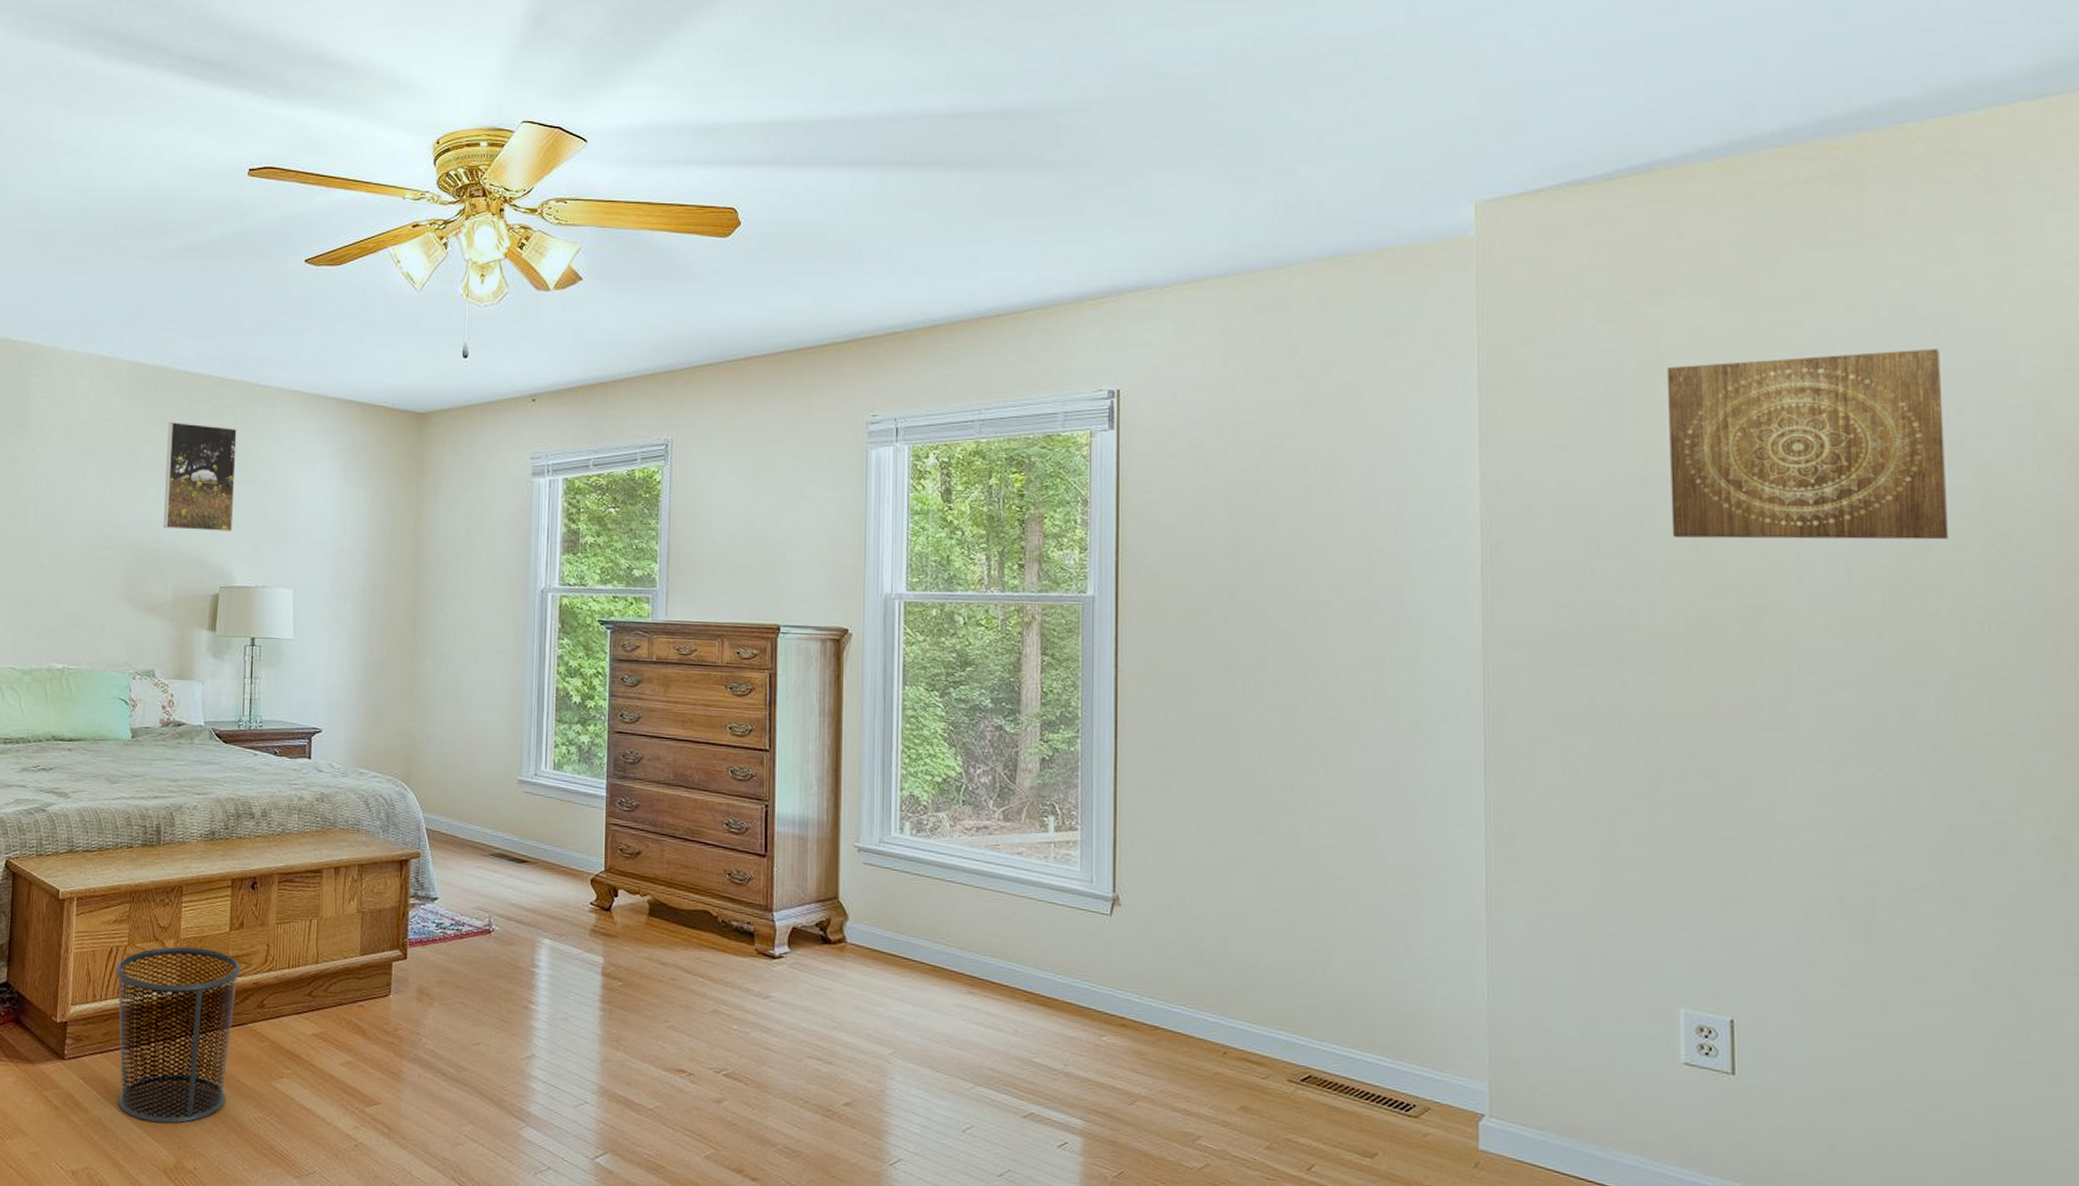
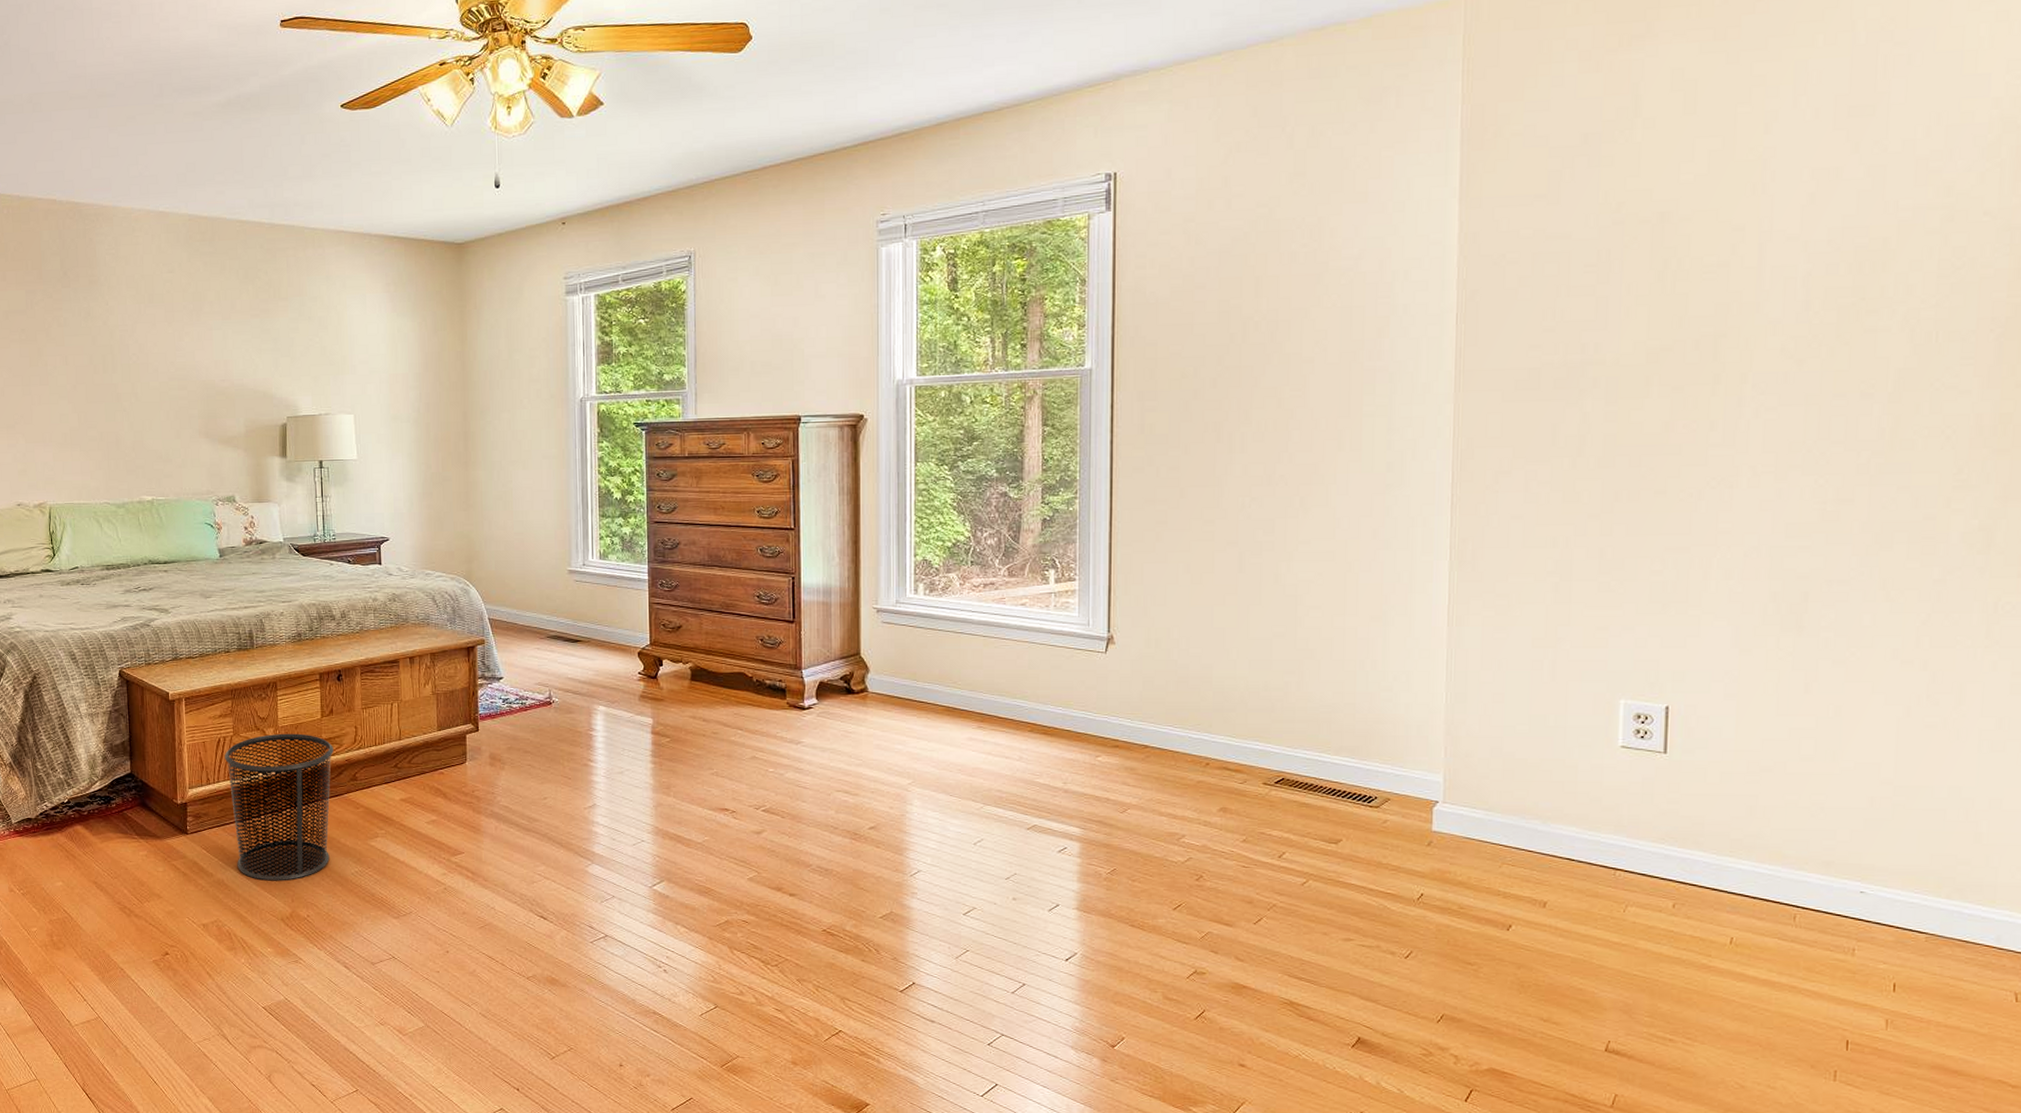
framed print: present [164,421,237,531] -> none [226,268,294,368]
wall art: present [1666,348,1949,540] -> none [1639,73,1913,275]

